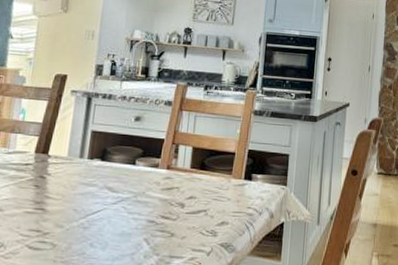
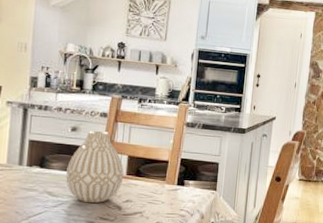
vase: none [127,119,188,200] -> present [65,130,124,203]

